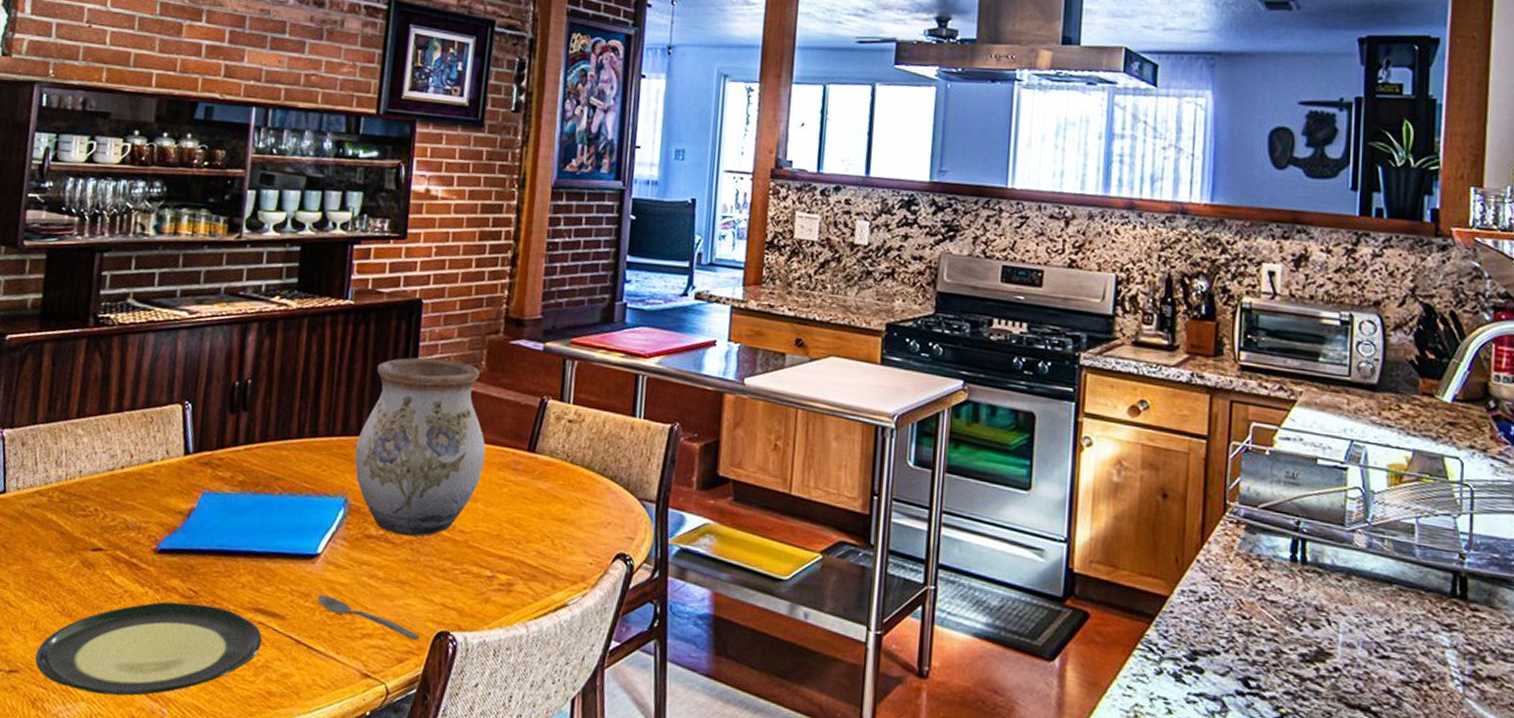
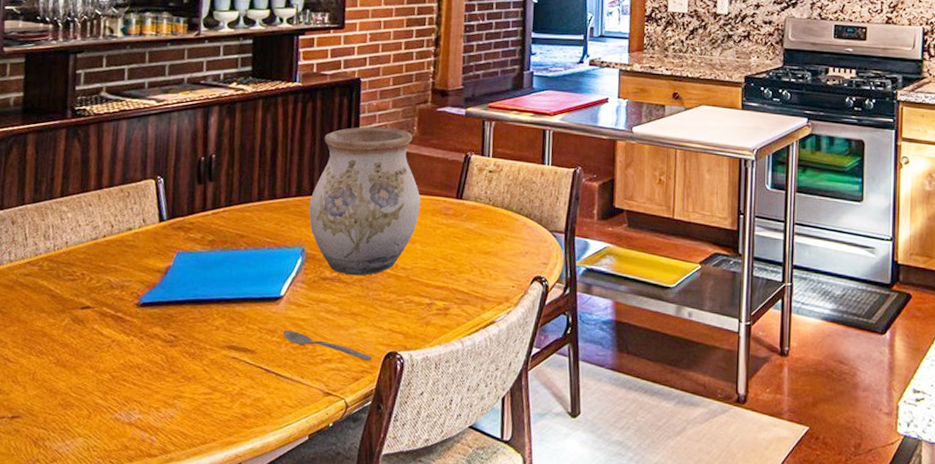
plate: present [35,601,262,696] -> none [35,346,236,430]

